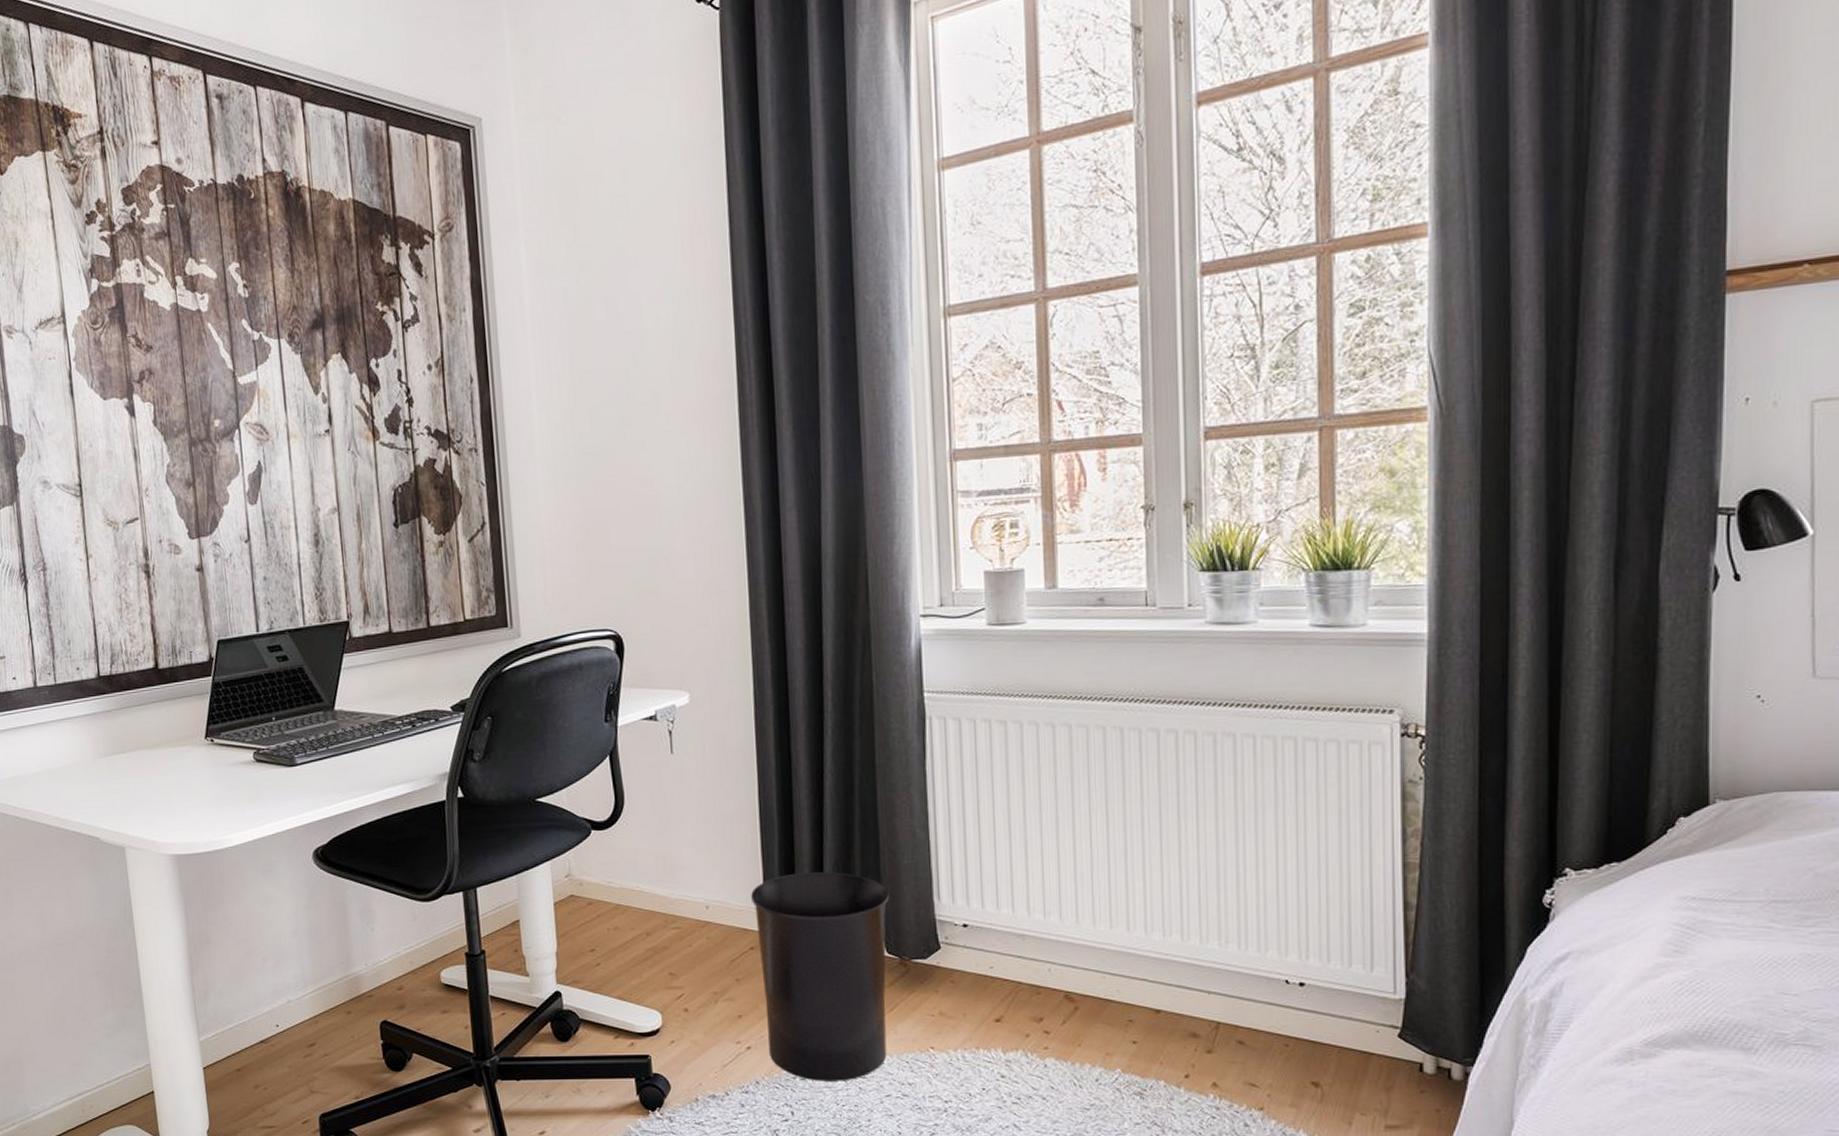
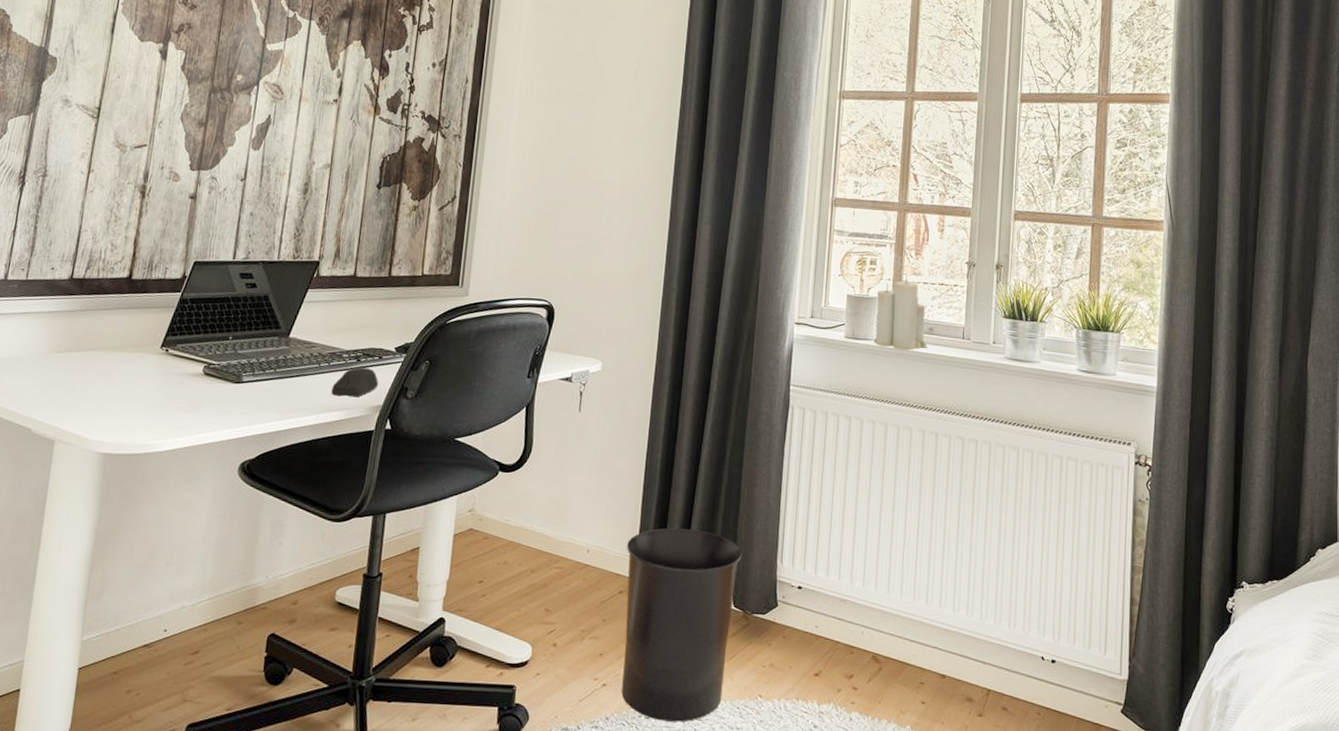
computer mouse: none [391,733,441,768] -> present [331,367,379,397]
candle: none [1023,535,1098,631] -> present [873,275,927,351]

